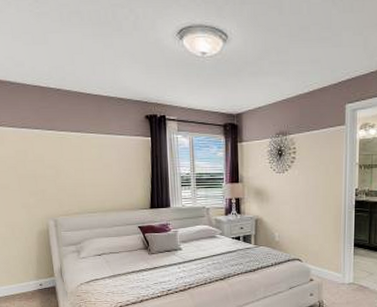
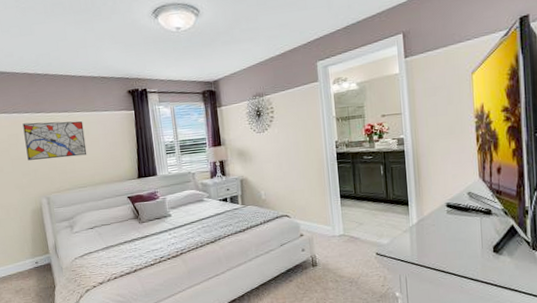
wall art: none [32,140,99,180] -> present [22,121,87,160]

